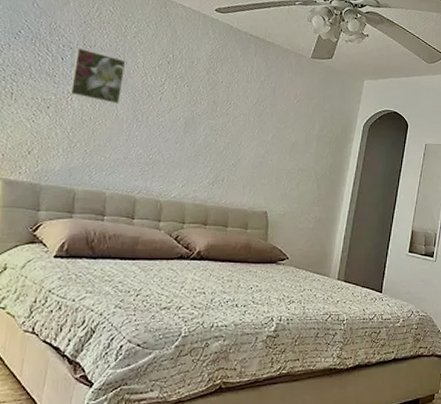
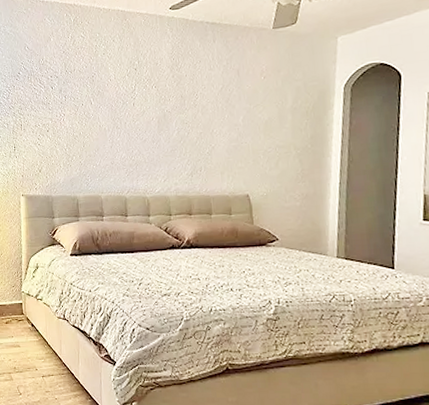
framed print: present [70,47,126,105] -> none [60,75,101,118]

